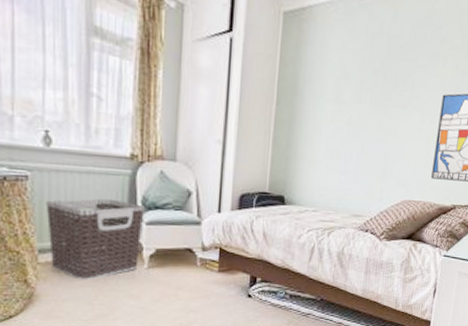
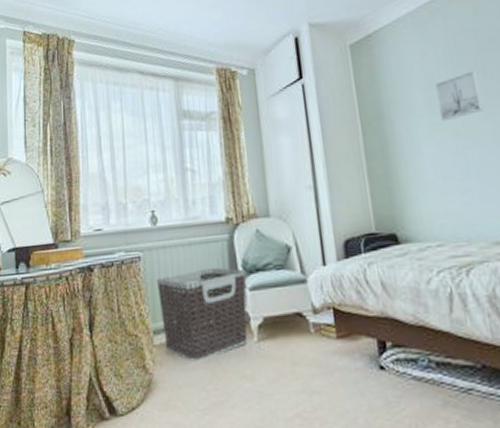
wall art: none [342,71,379,111] -> present [434,71,484,121]

